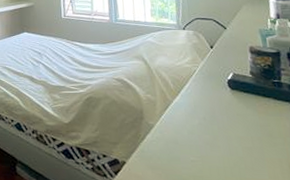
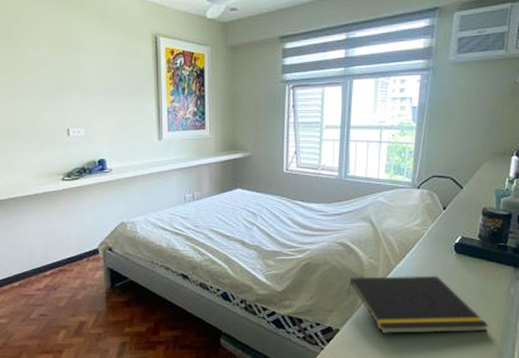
notepad: none [128,110,279,171] -> present [346,276,489,335]

